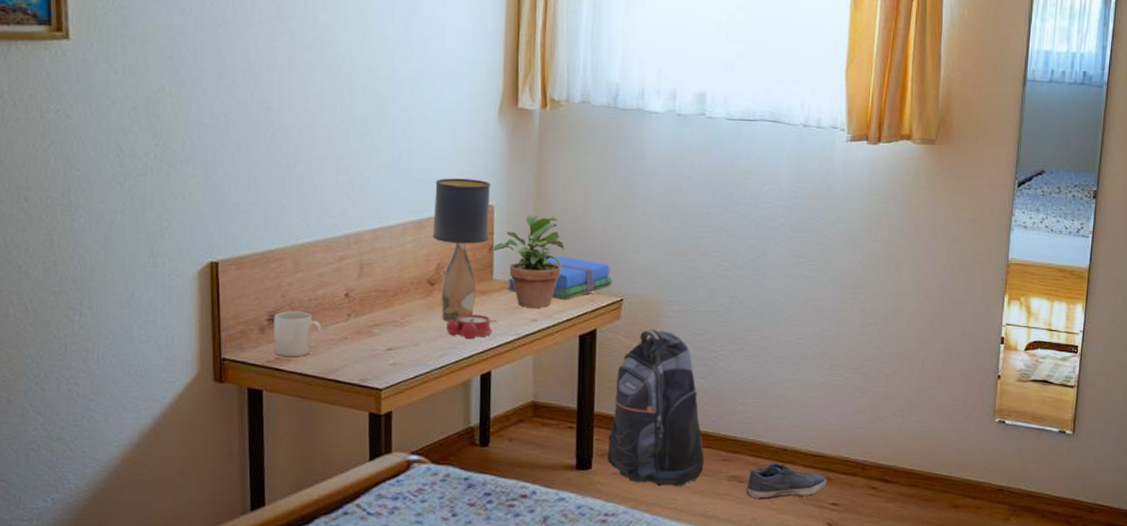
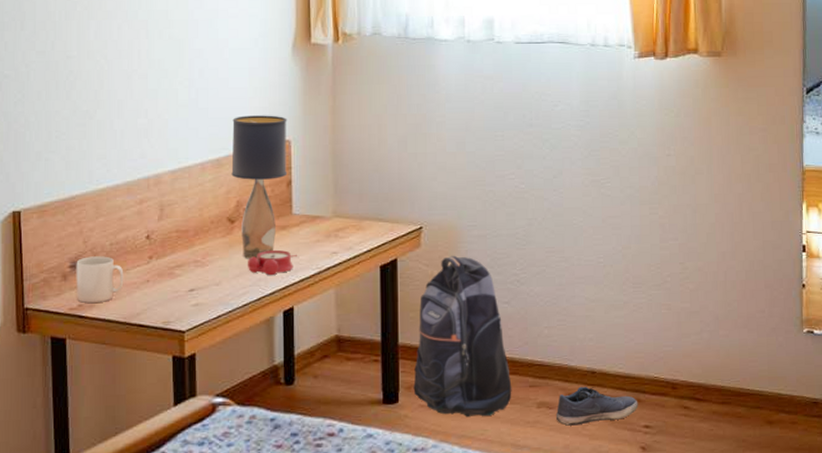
potted plant: present [493,214,565,308] -> none [291,147,362,240]
books: present [506,255,612,301] -> none [306,186,411,232]

